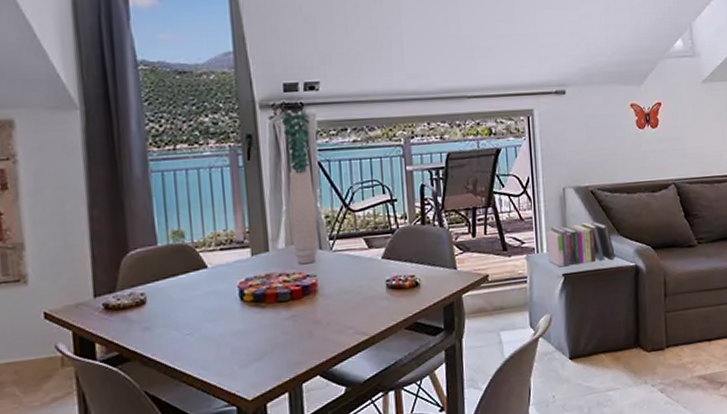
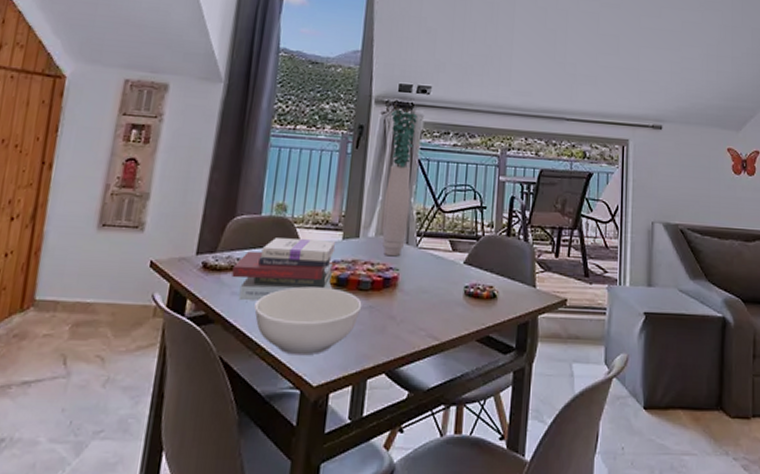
books: none [138,259,251,335] -> present [232,238,336,302]
bowl: none [171,305,285,376] -> present [254,286,362,356]
books: present [547,221,615,267] -> none [631,260,702,306]

